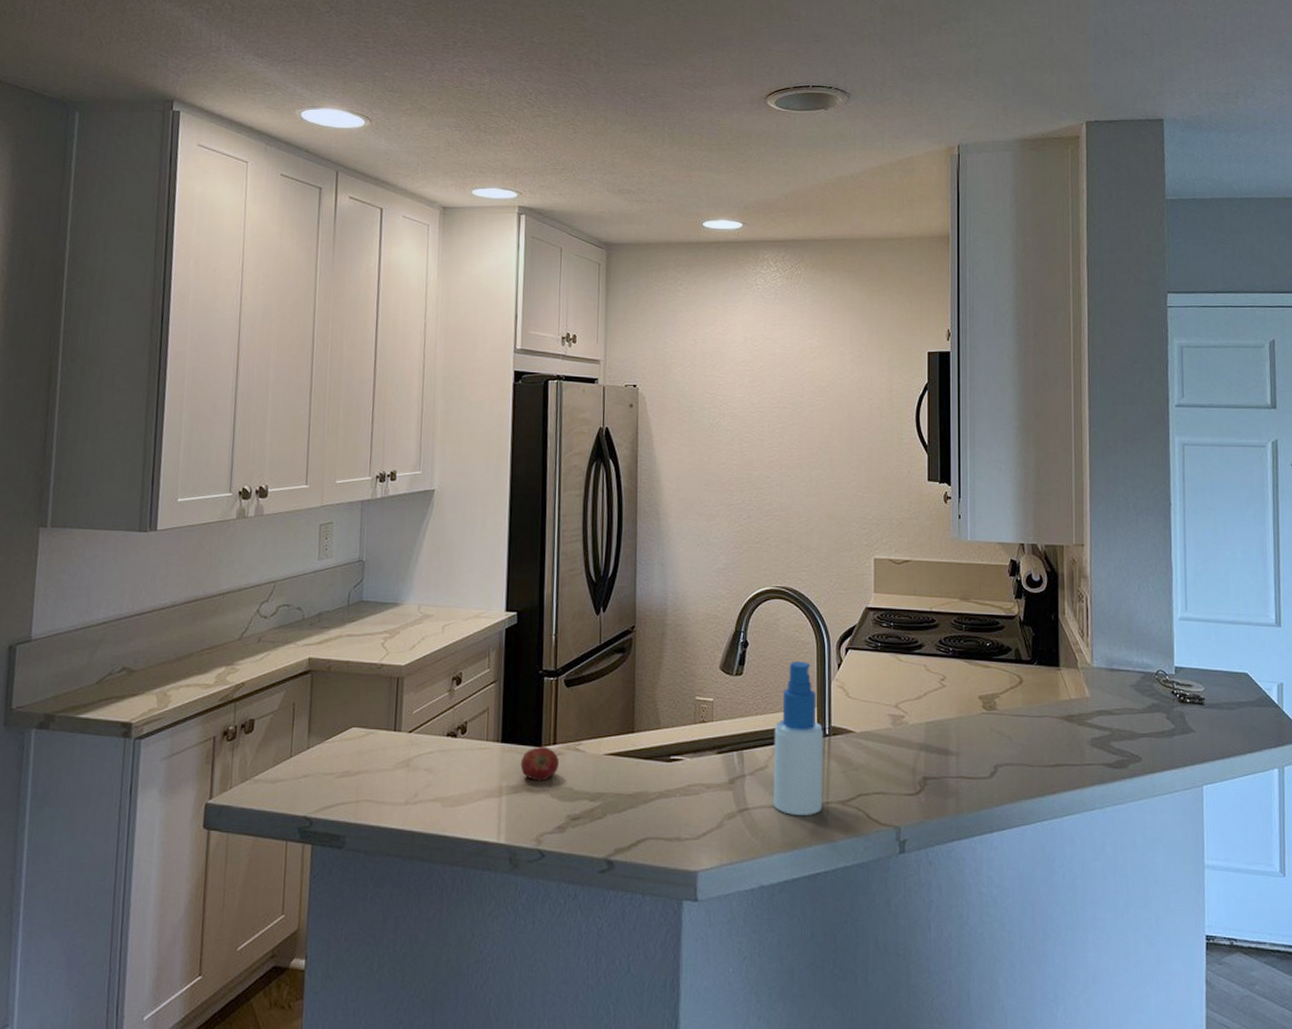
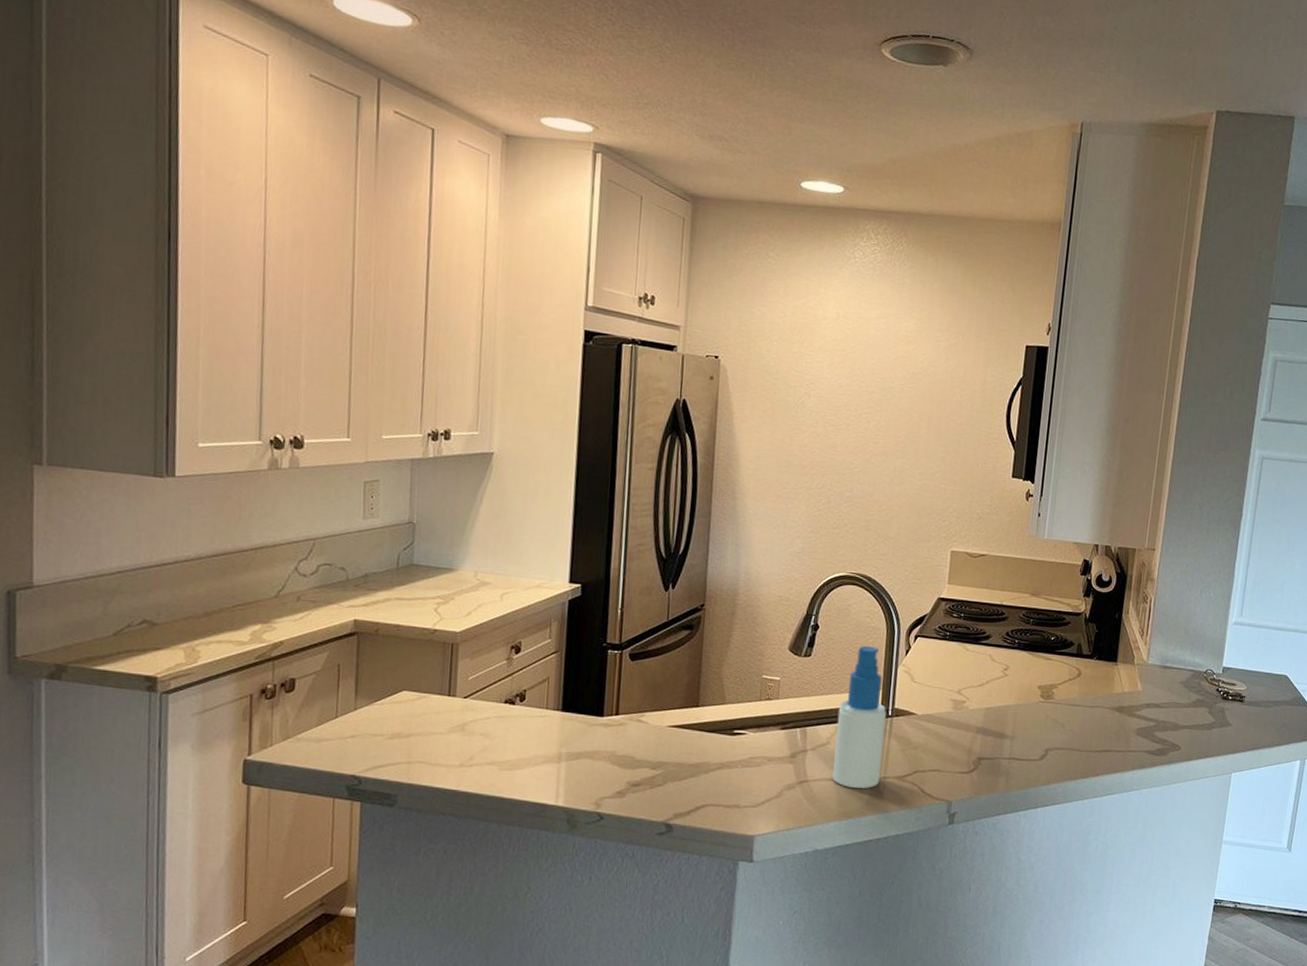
fruit: present [520,746,559,782] -> none [581,716,621,750]

